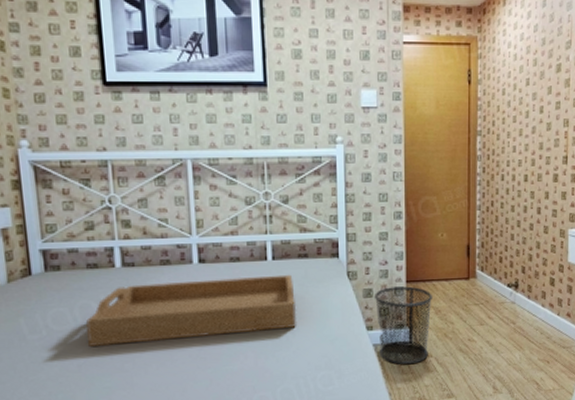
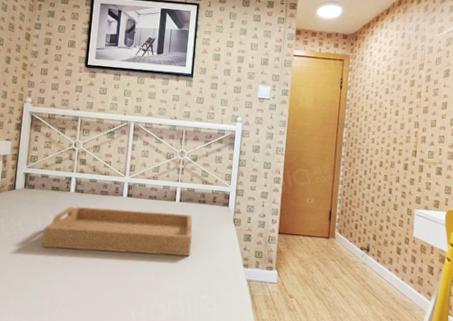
waste bin: present [374,286,432,365] -> none [251,235,298,302]

